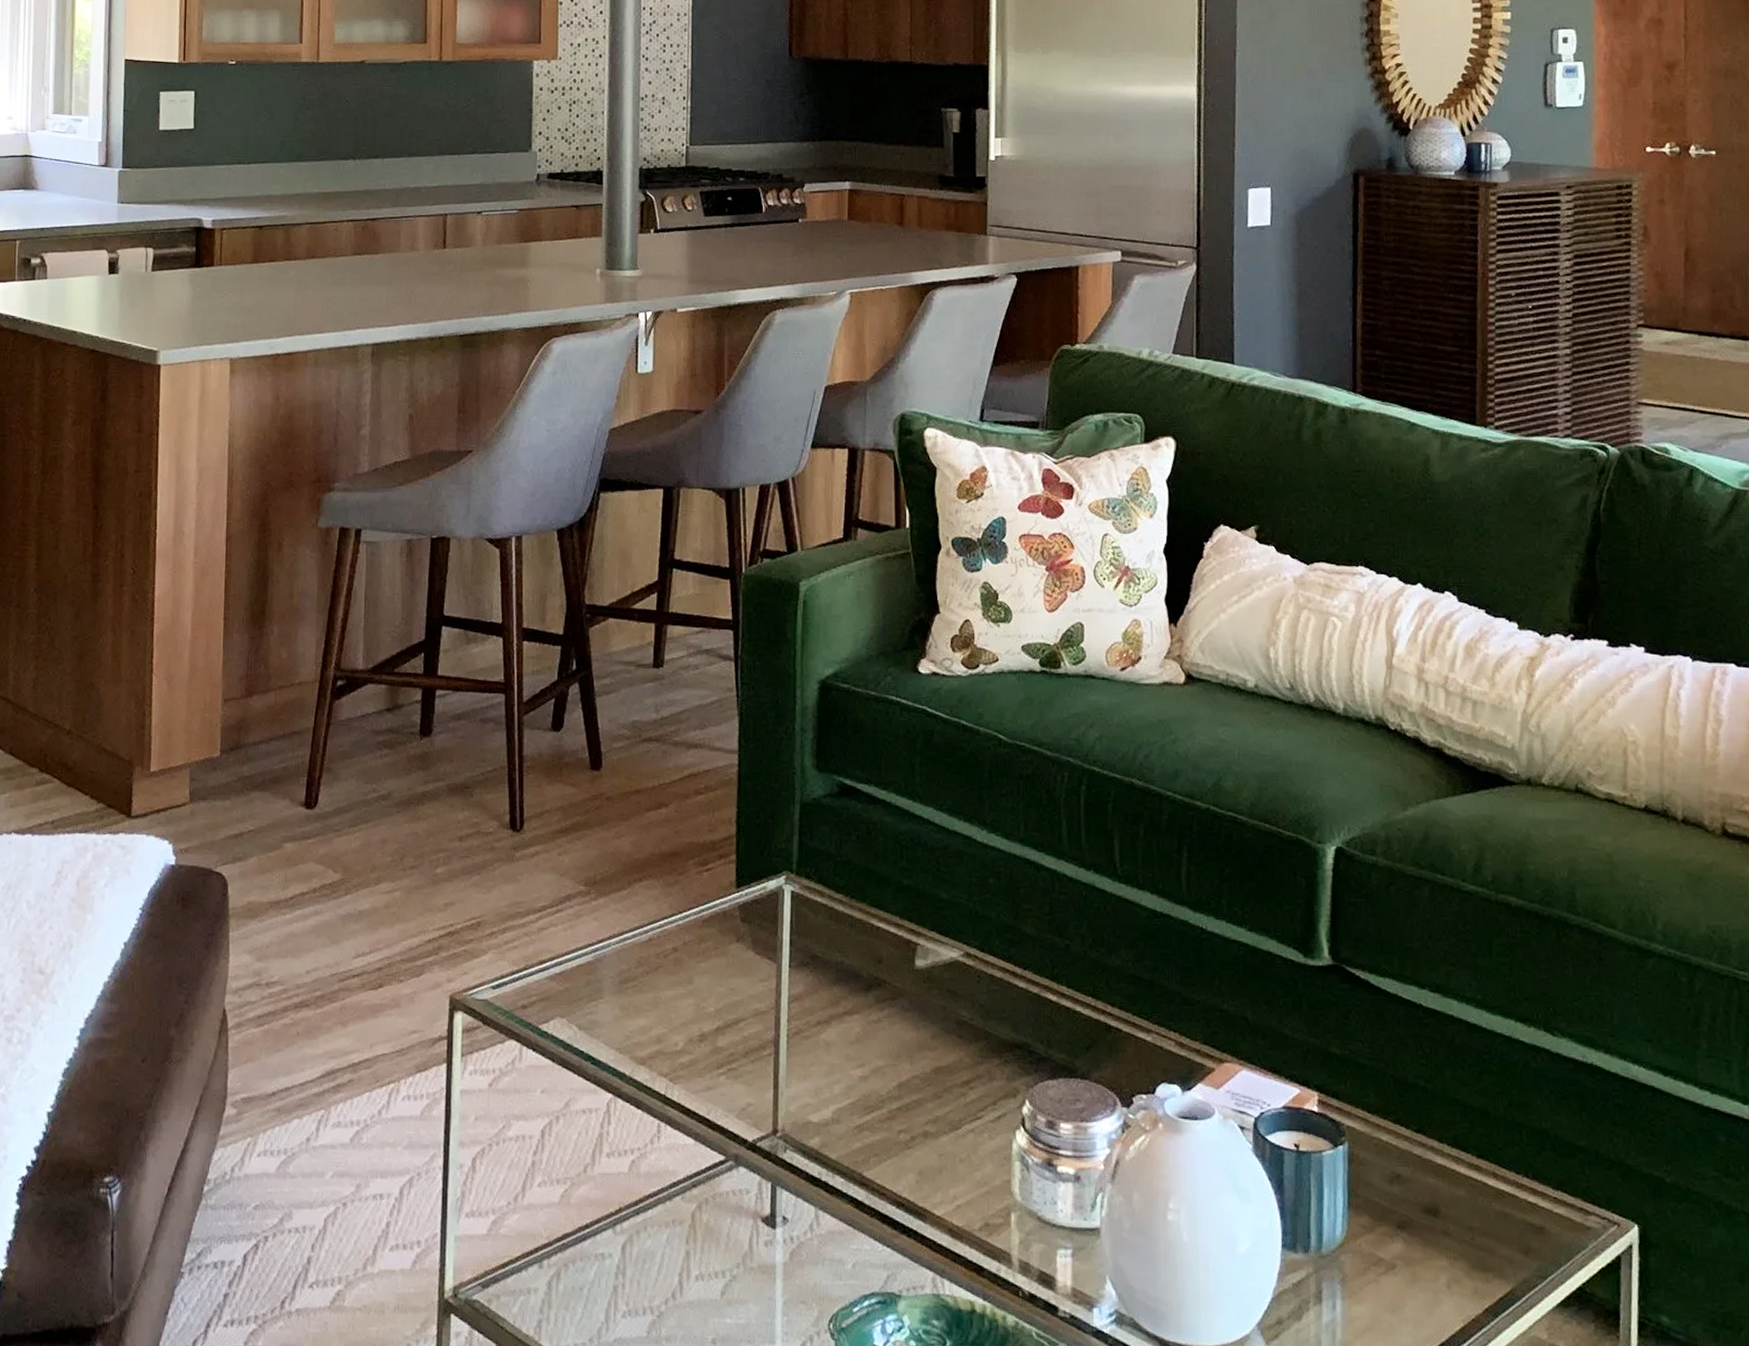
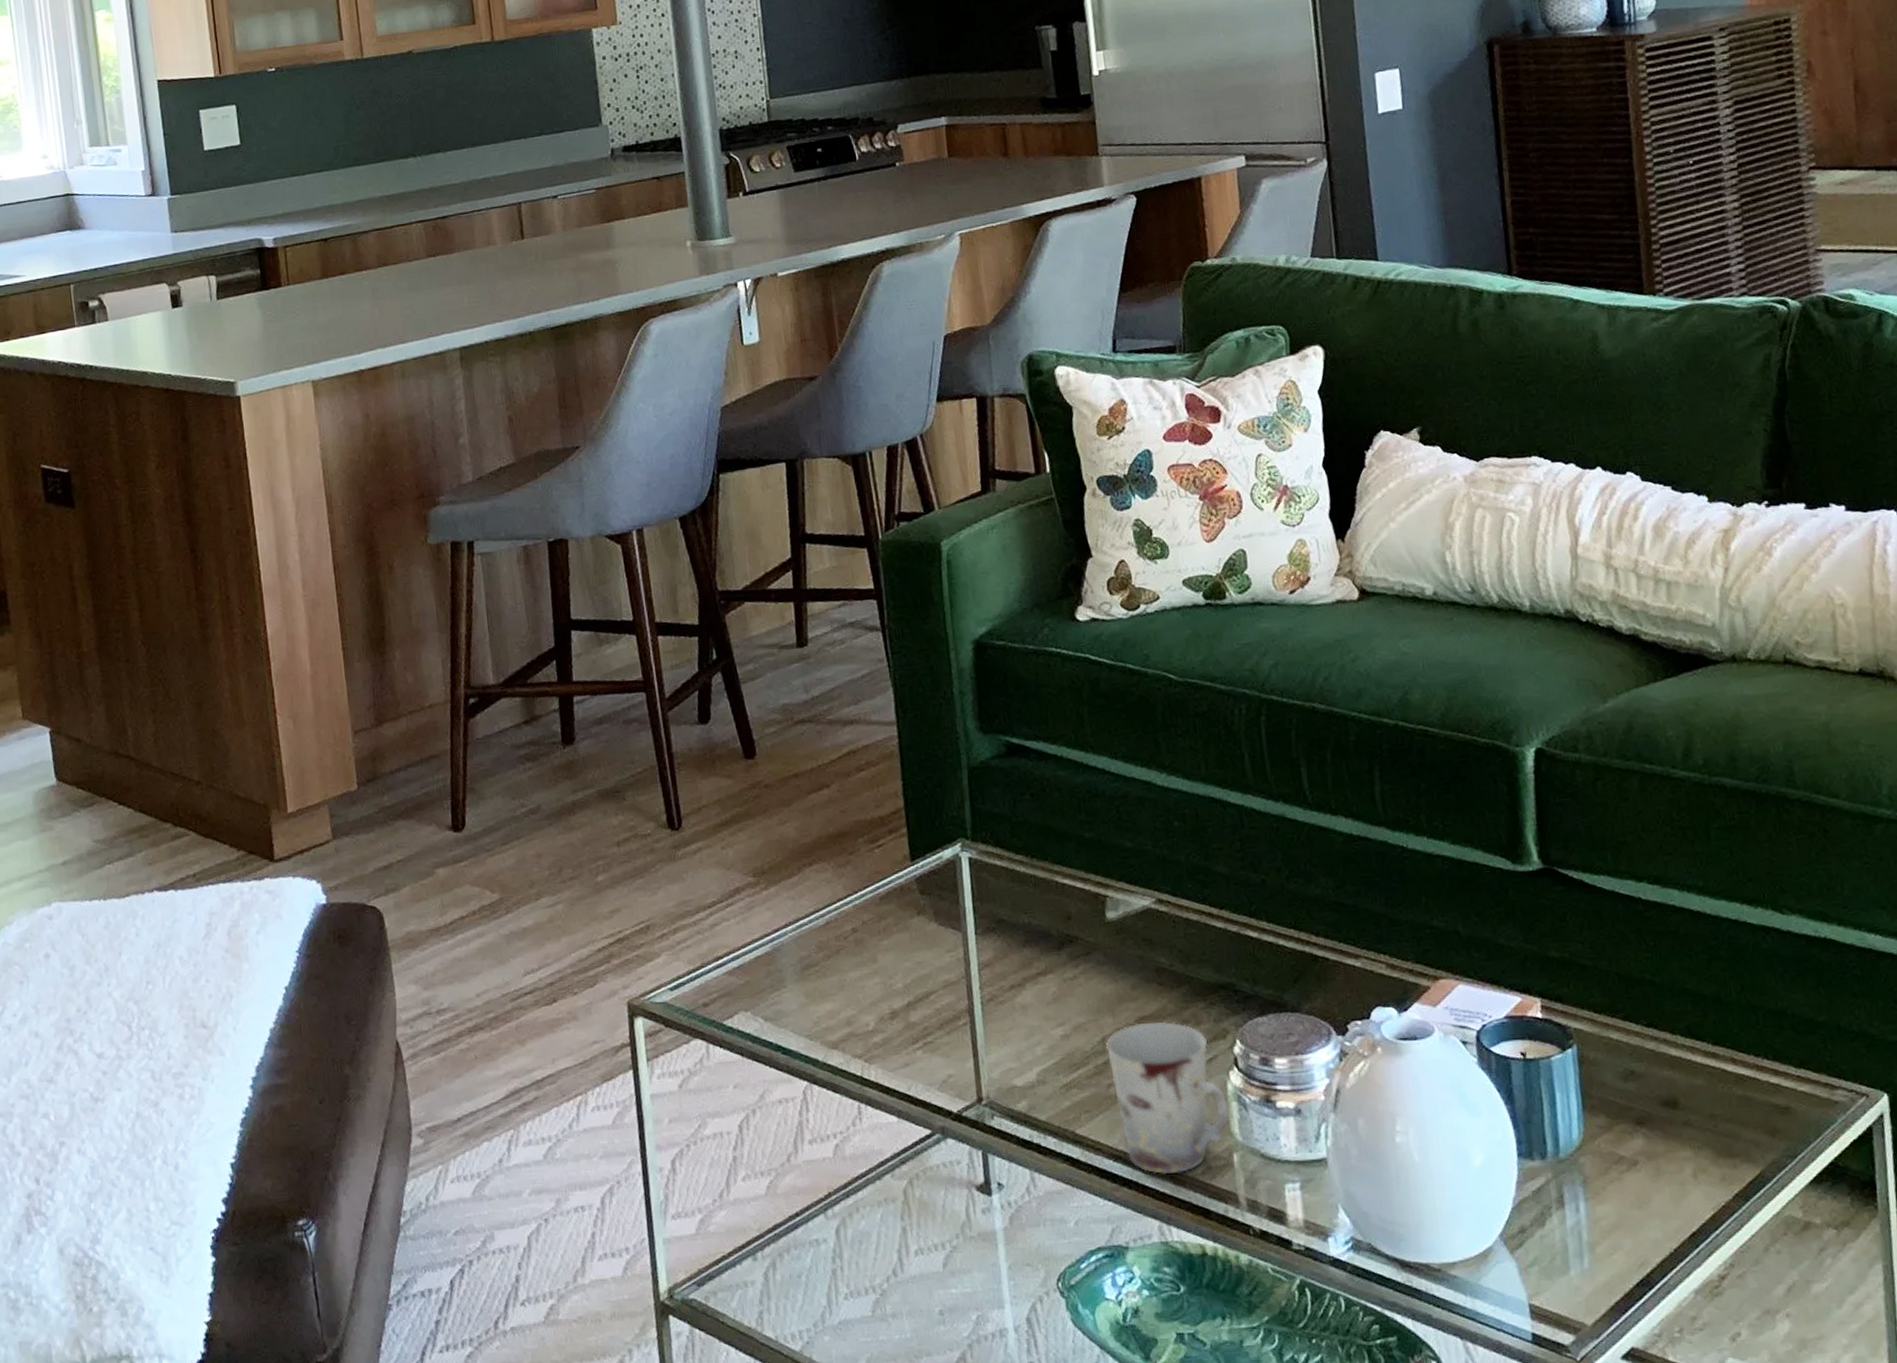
cup: none [900,1072,1012,1228] -> present [1105,1021,1230,1175]

